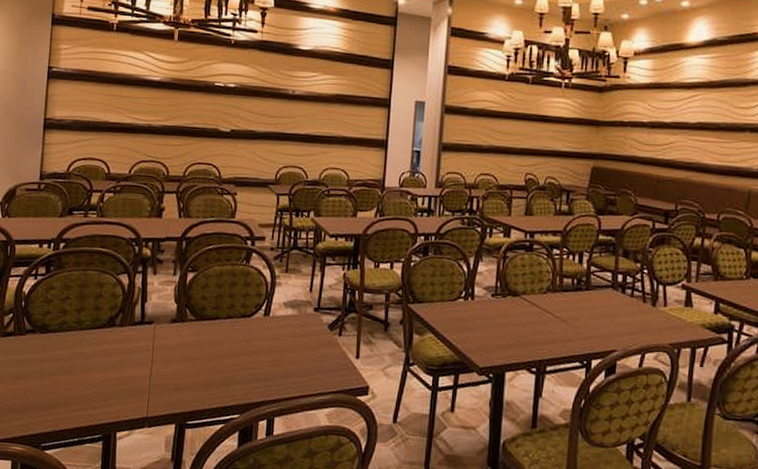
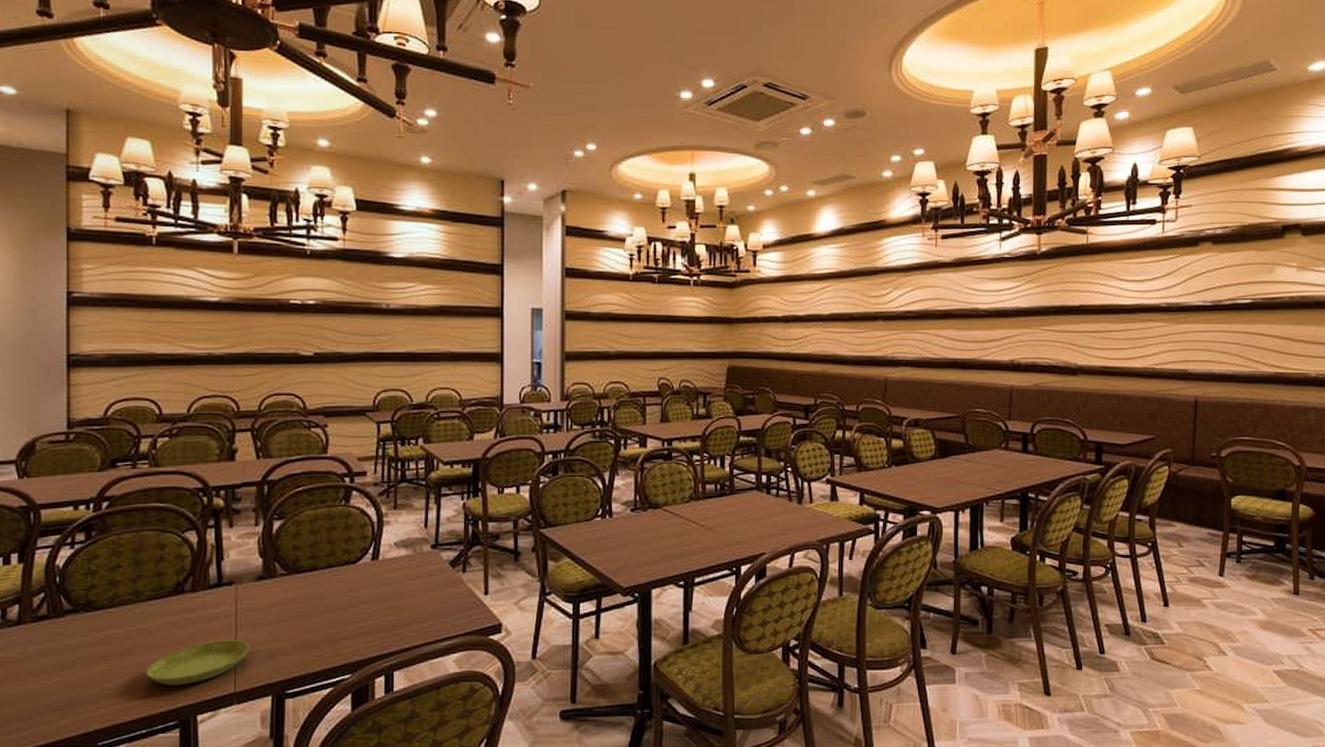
saucer: none [81,370,162,405] -> present [146,640,250,686]

